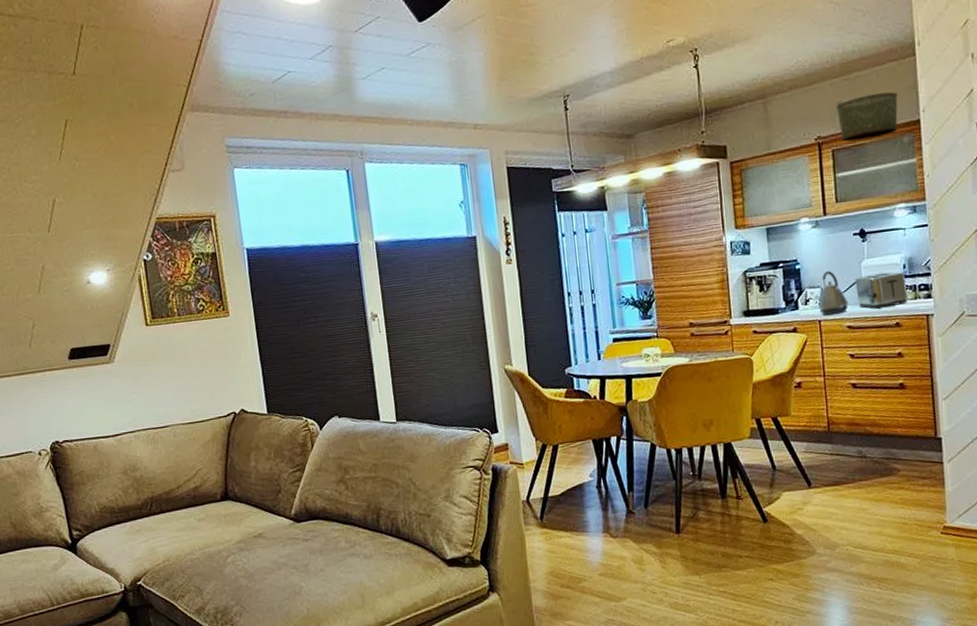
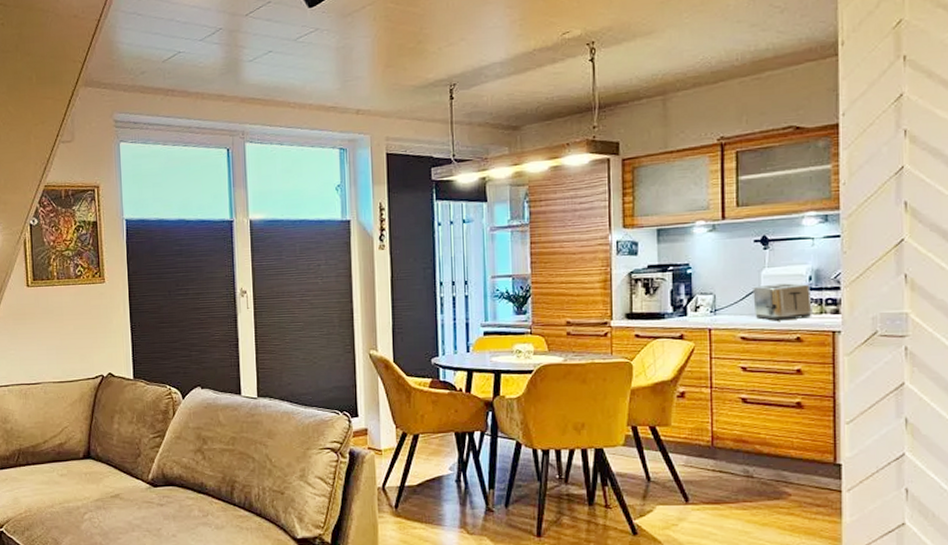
kettle: present [818,271,849,316] -> none [709,278,744,325]
basket: present [836,92,898,142] -> none [744,93,815,144]

